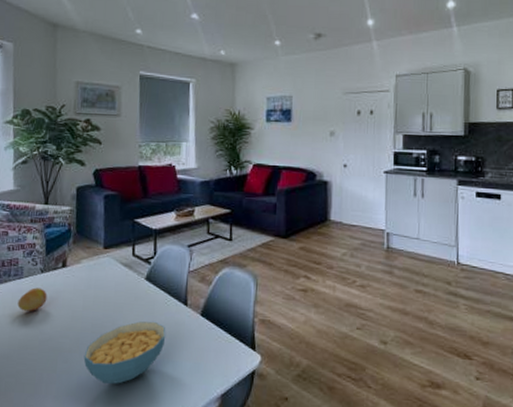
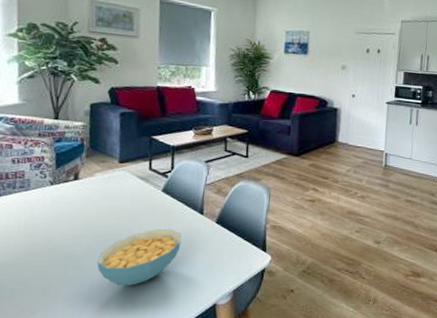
fruit: present [17,287,47,311] -> none [23,199,58,222]

